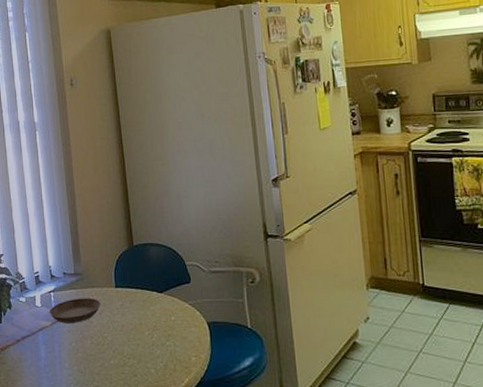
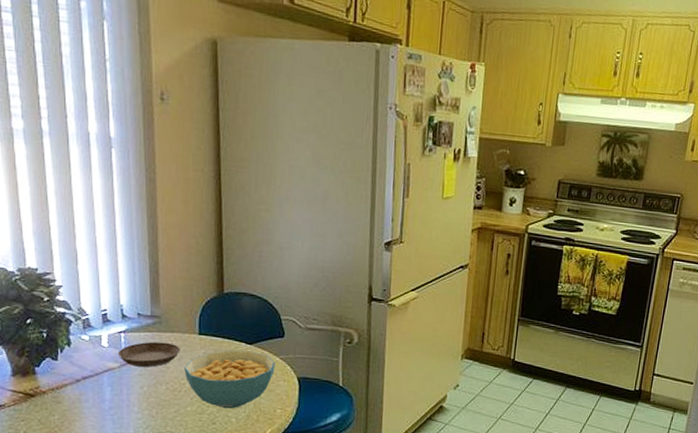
cereal bowl: none [105,299,186,360] -> present [184,350,275,409]

